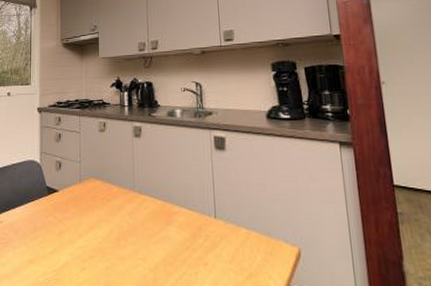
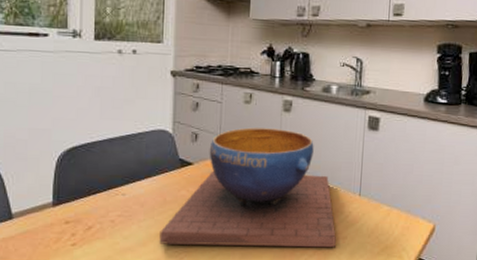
decorative bowl: none [31,154,197,276] -> present [159,127,336,248]

